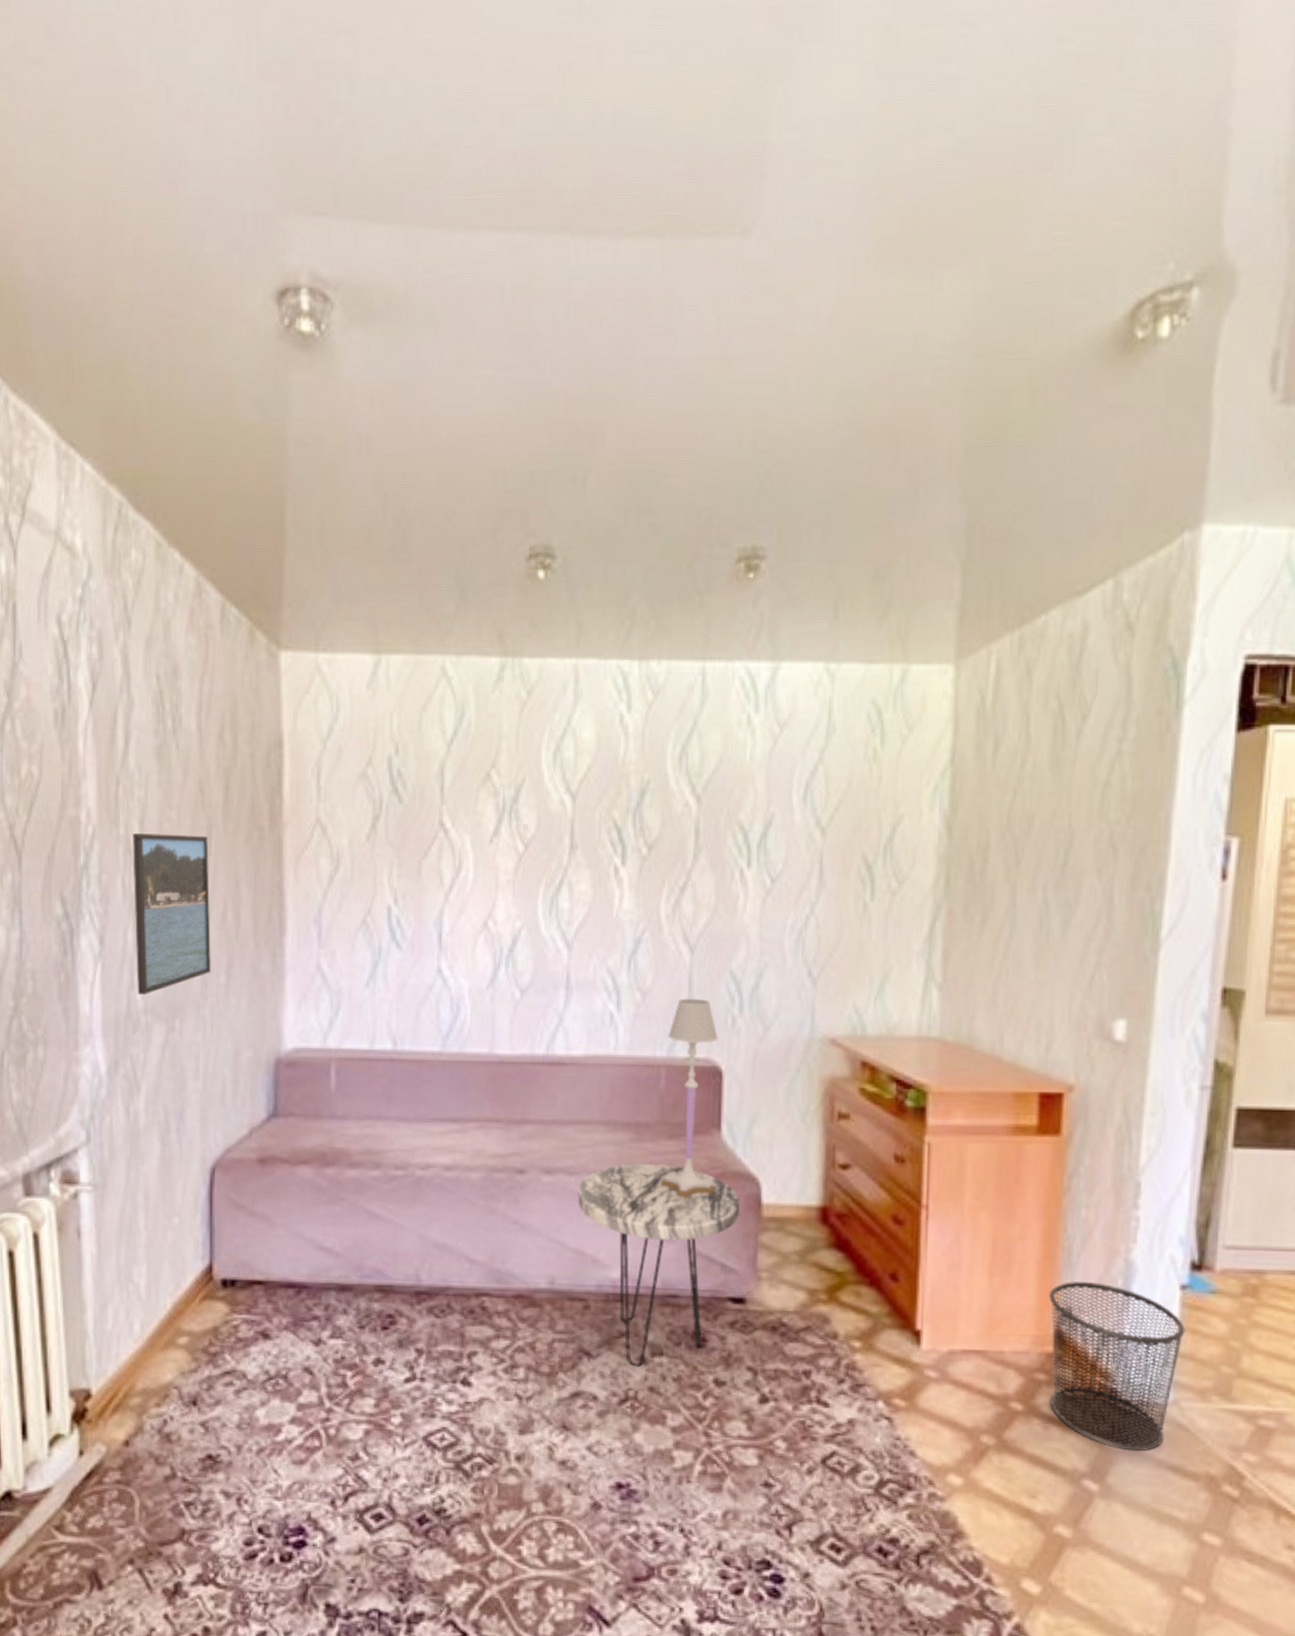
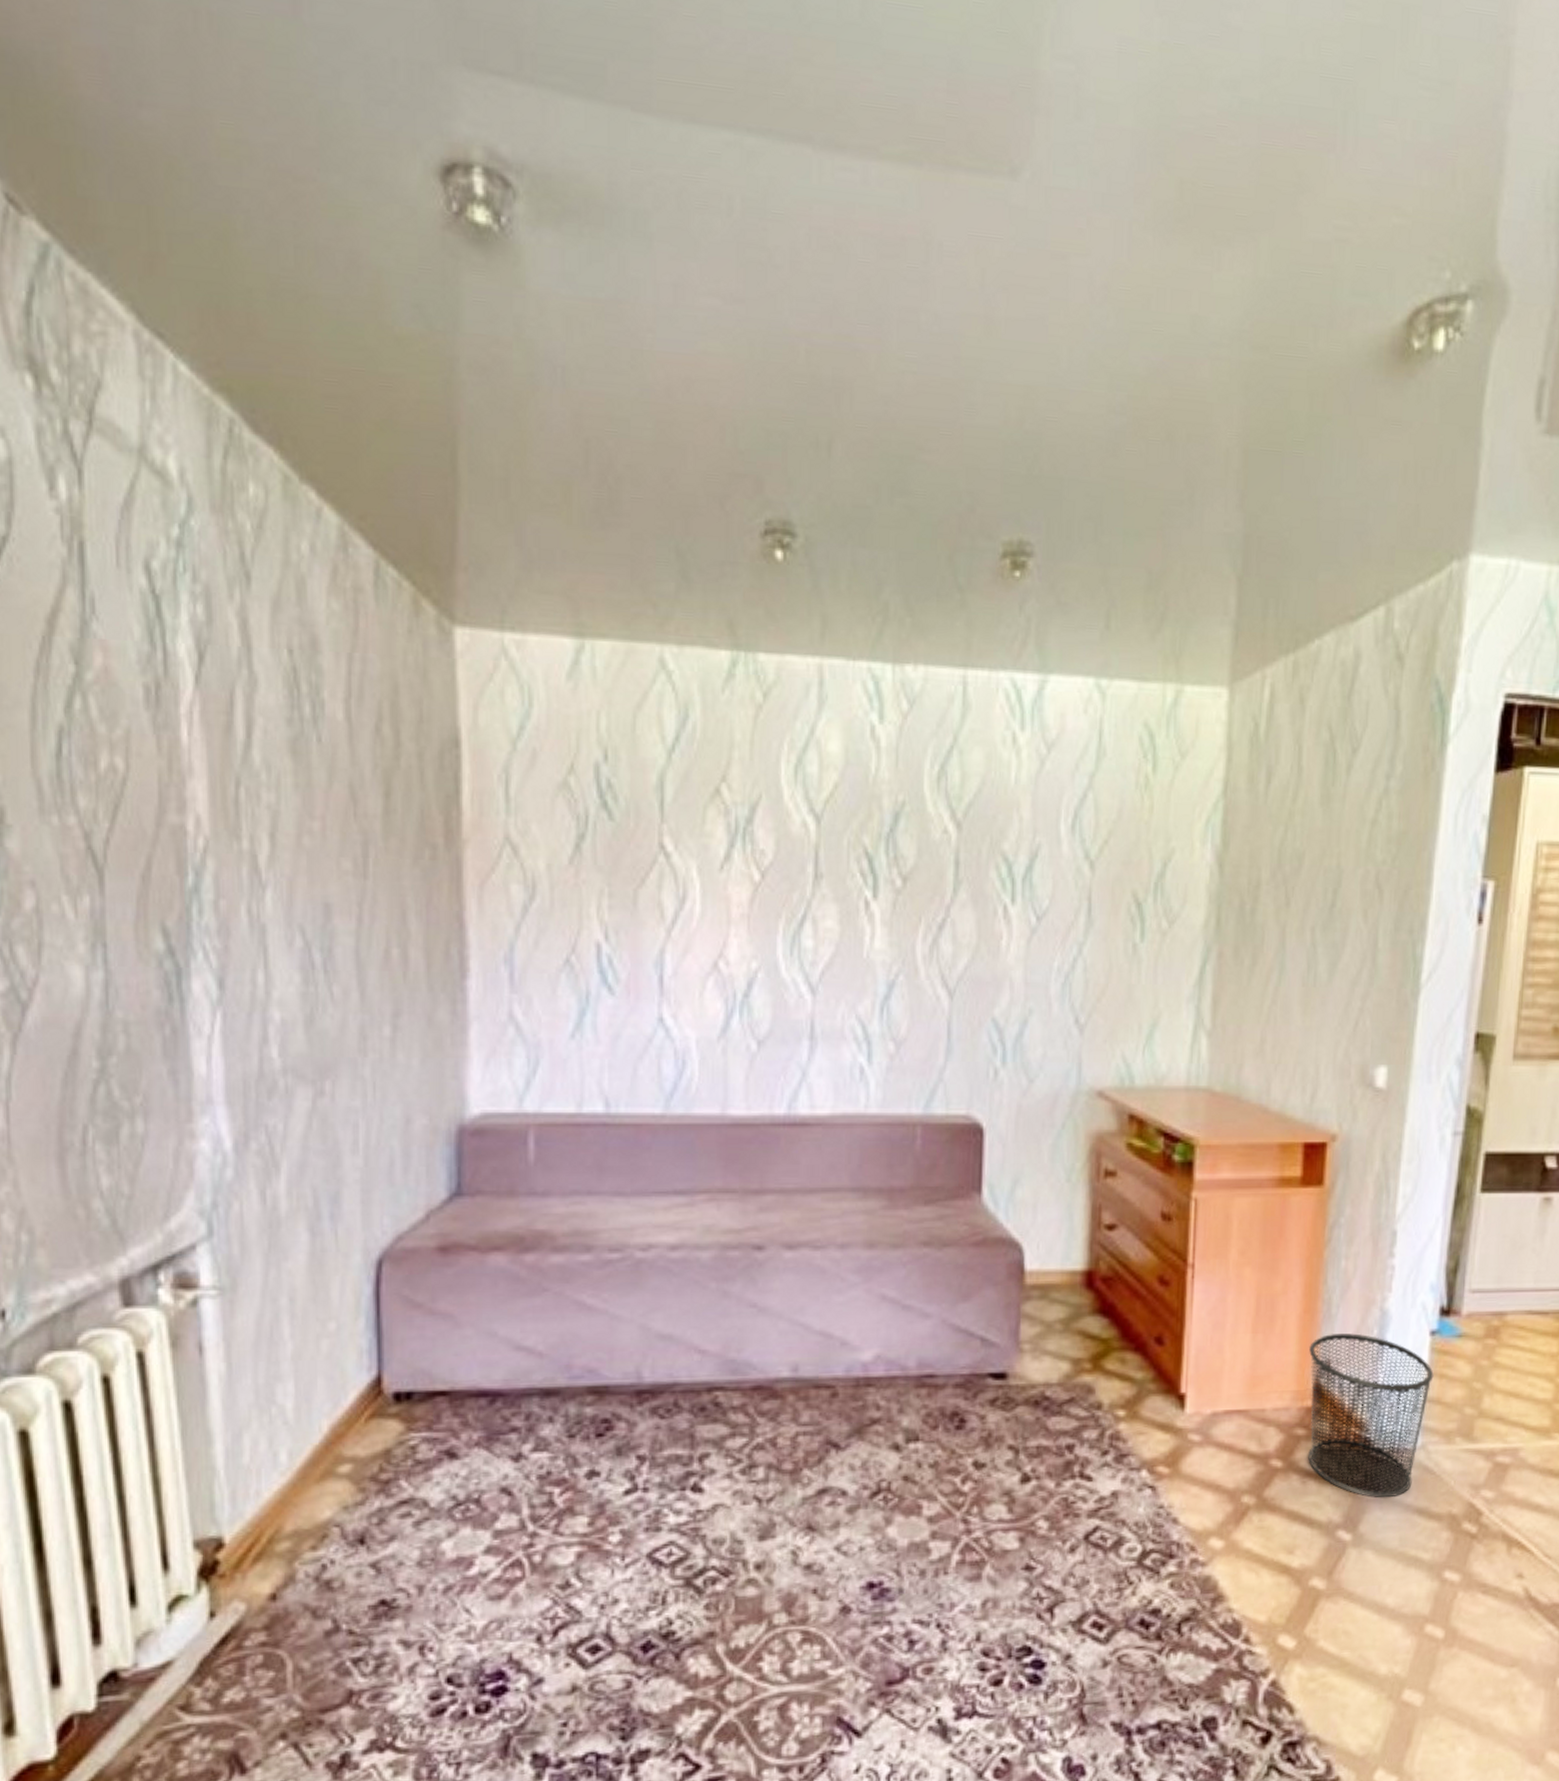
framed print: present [132,833,211,996] -> none [260,848,371,1052]
side table: present [578,1163,741,1367] -> none [824,1232,1003,1456]
table lamp: present [661,998,718,1198] -> none [916,1049,979,1269]

